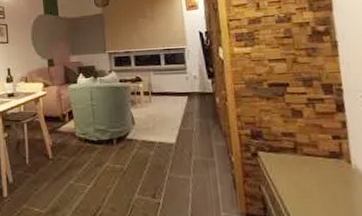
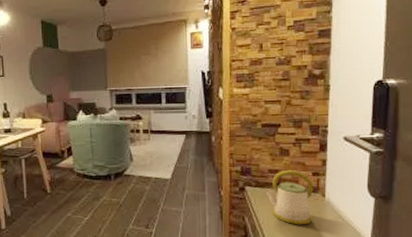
kettle: none [281,132,340,197] -> present [265,169,314,225]

